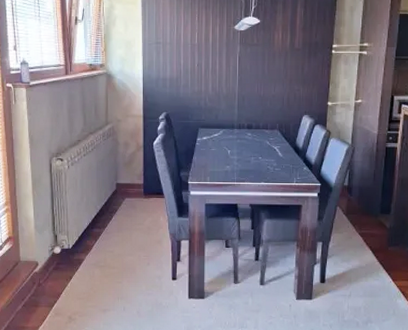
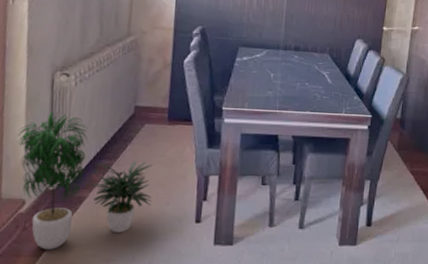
potted plant: none [27,190,135,301] -> present [16,111,153,250]

